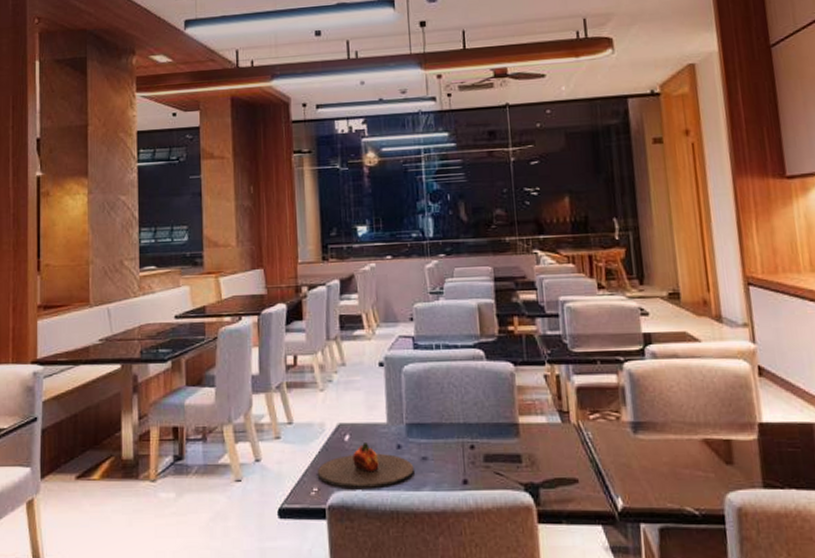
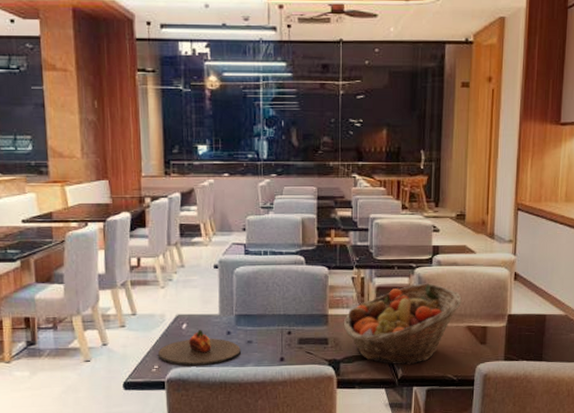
fruit basket: none [538,381,691,492] -> present [343,283,462,365]

